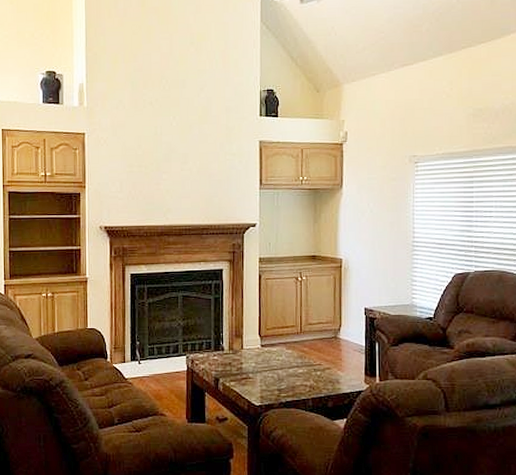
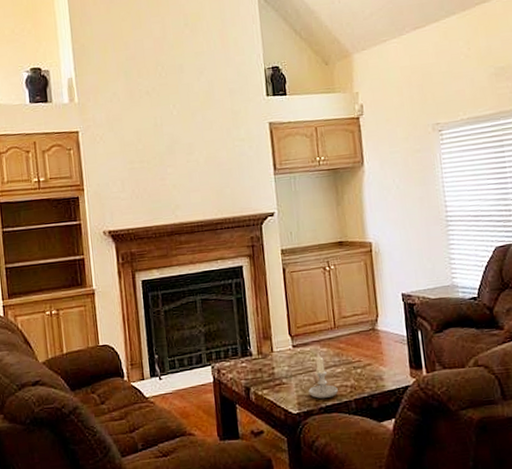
candle: none [271,356,298,394] -> present [308,356,338,399]

